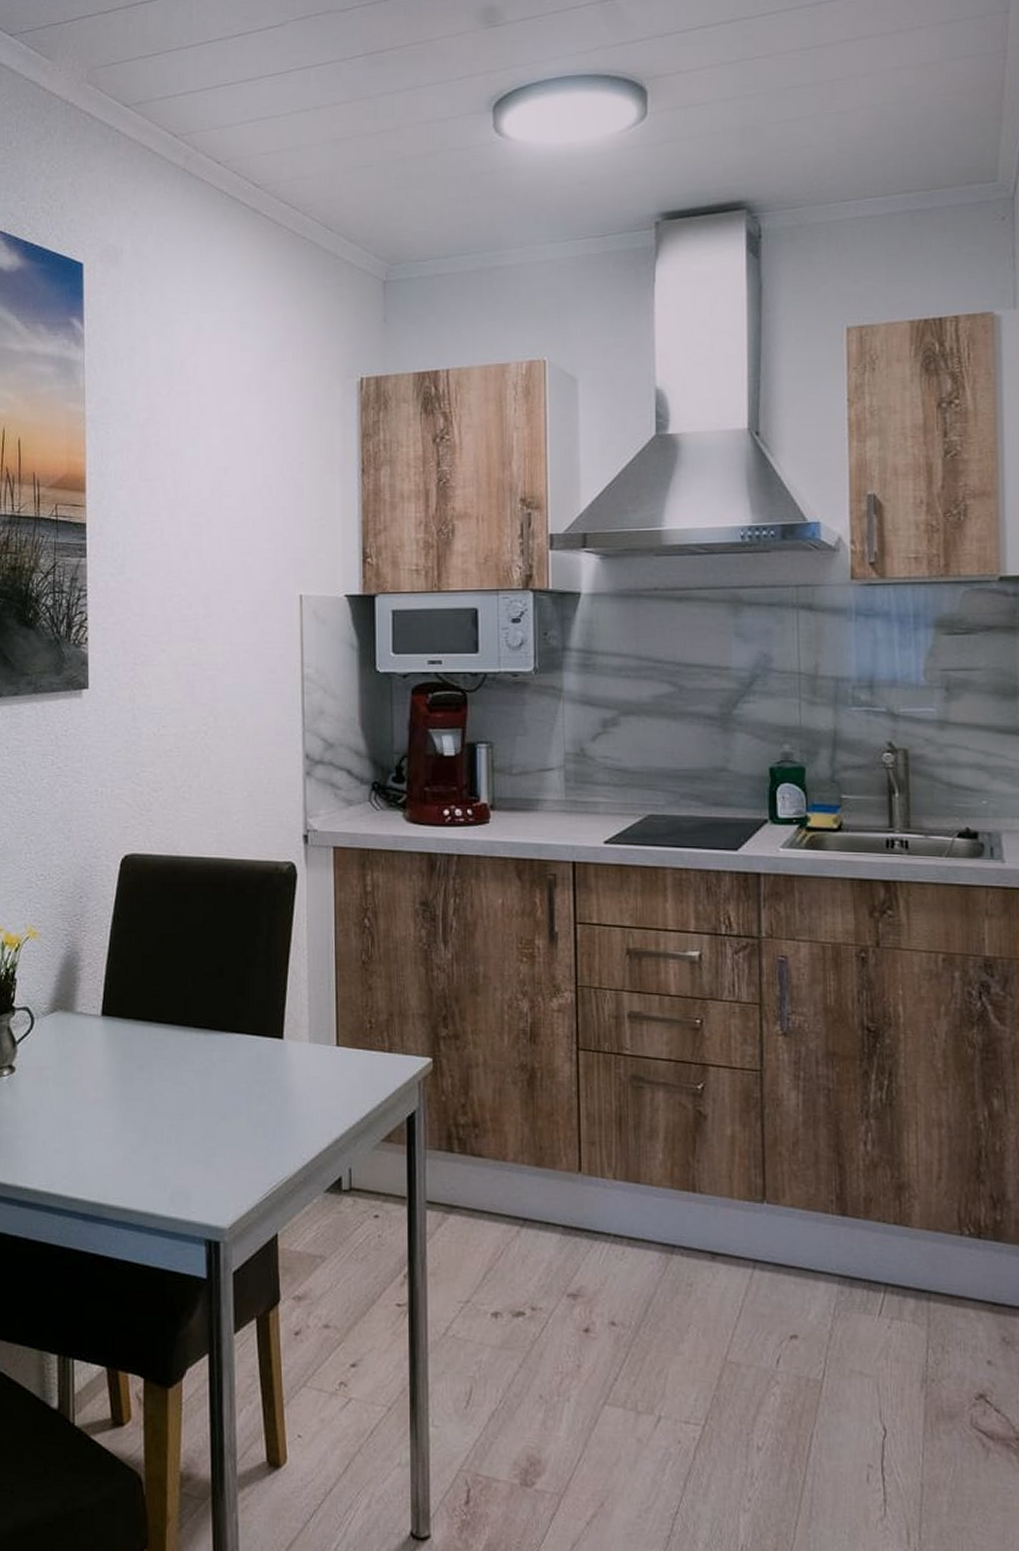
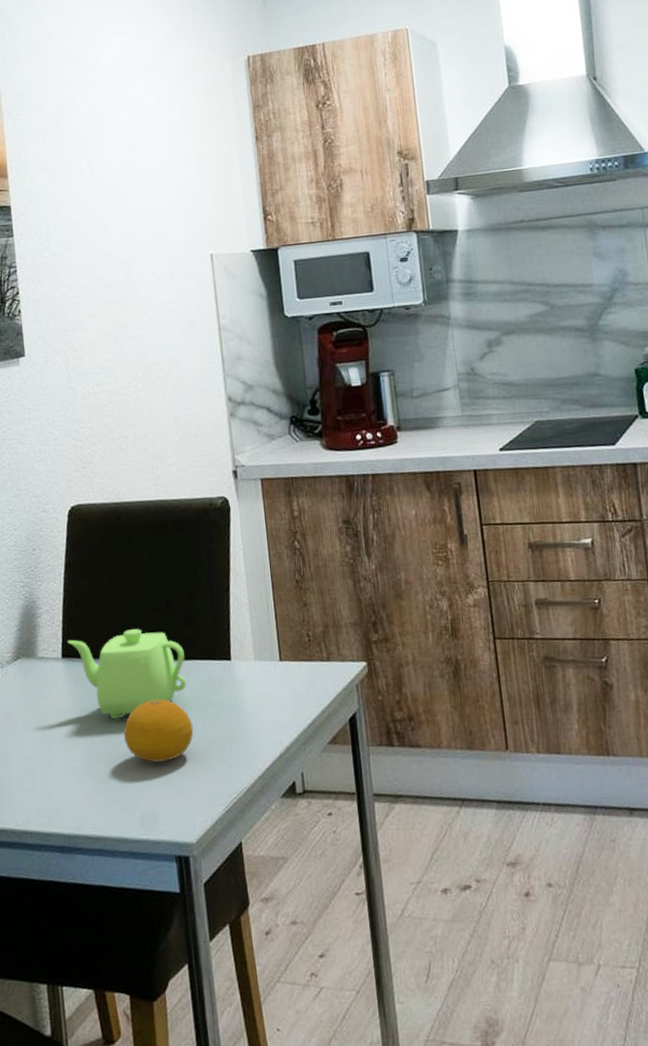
teapot: none [109,993,233,1088] -> present [67,629,187,720]
fruit: none [160,1072,236,1139] -> present [123,699,194,764]

